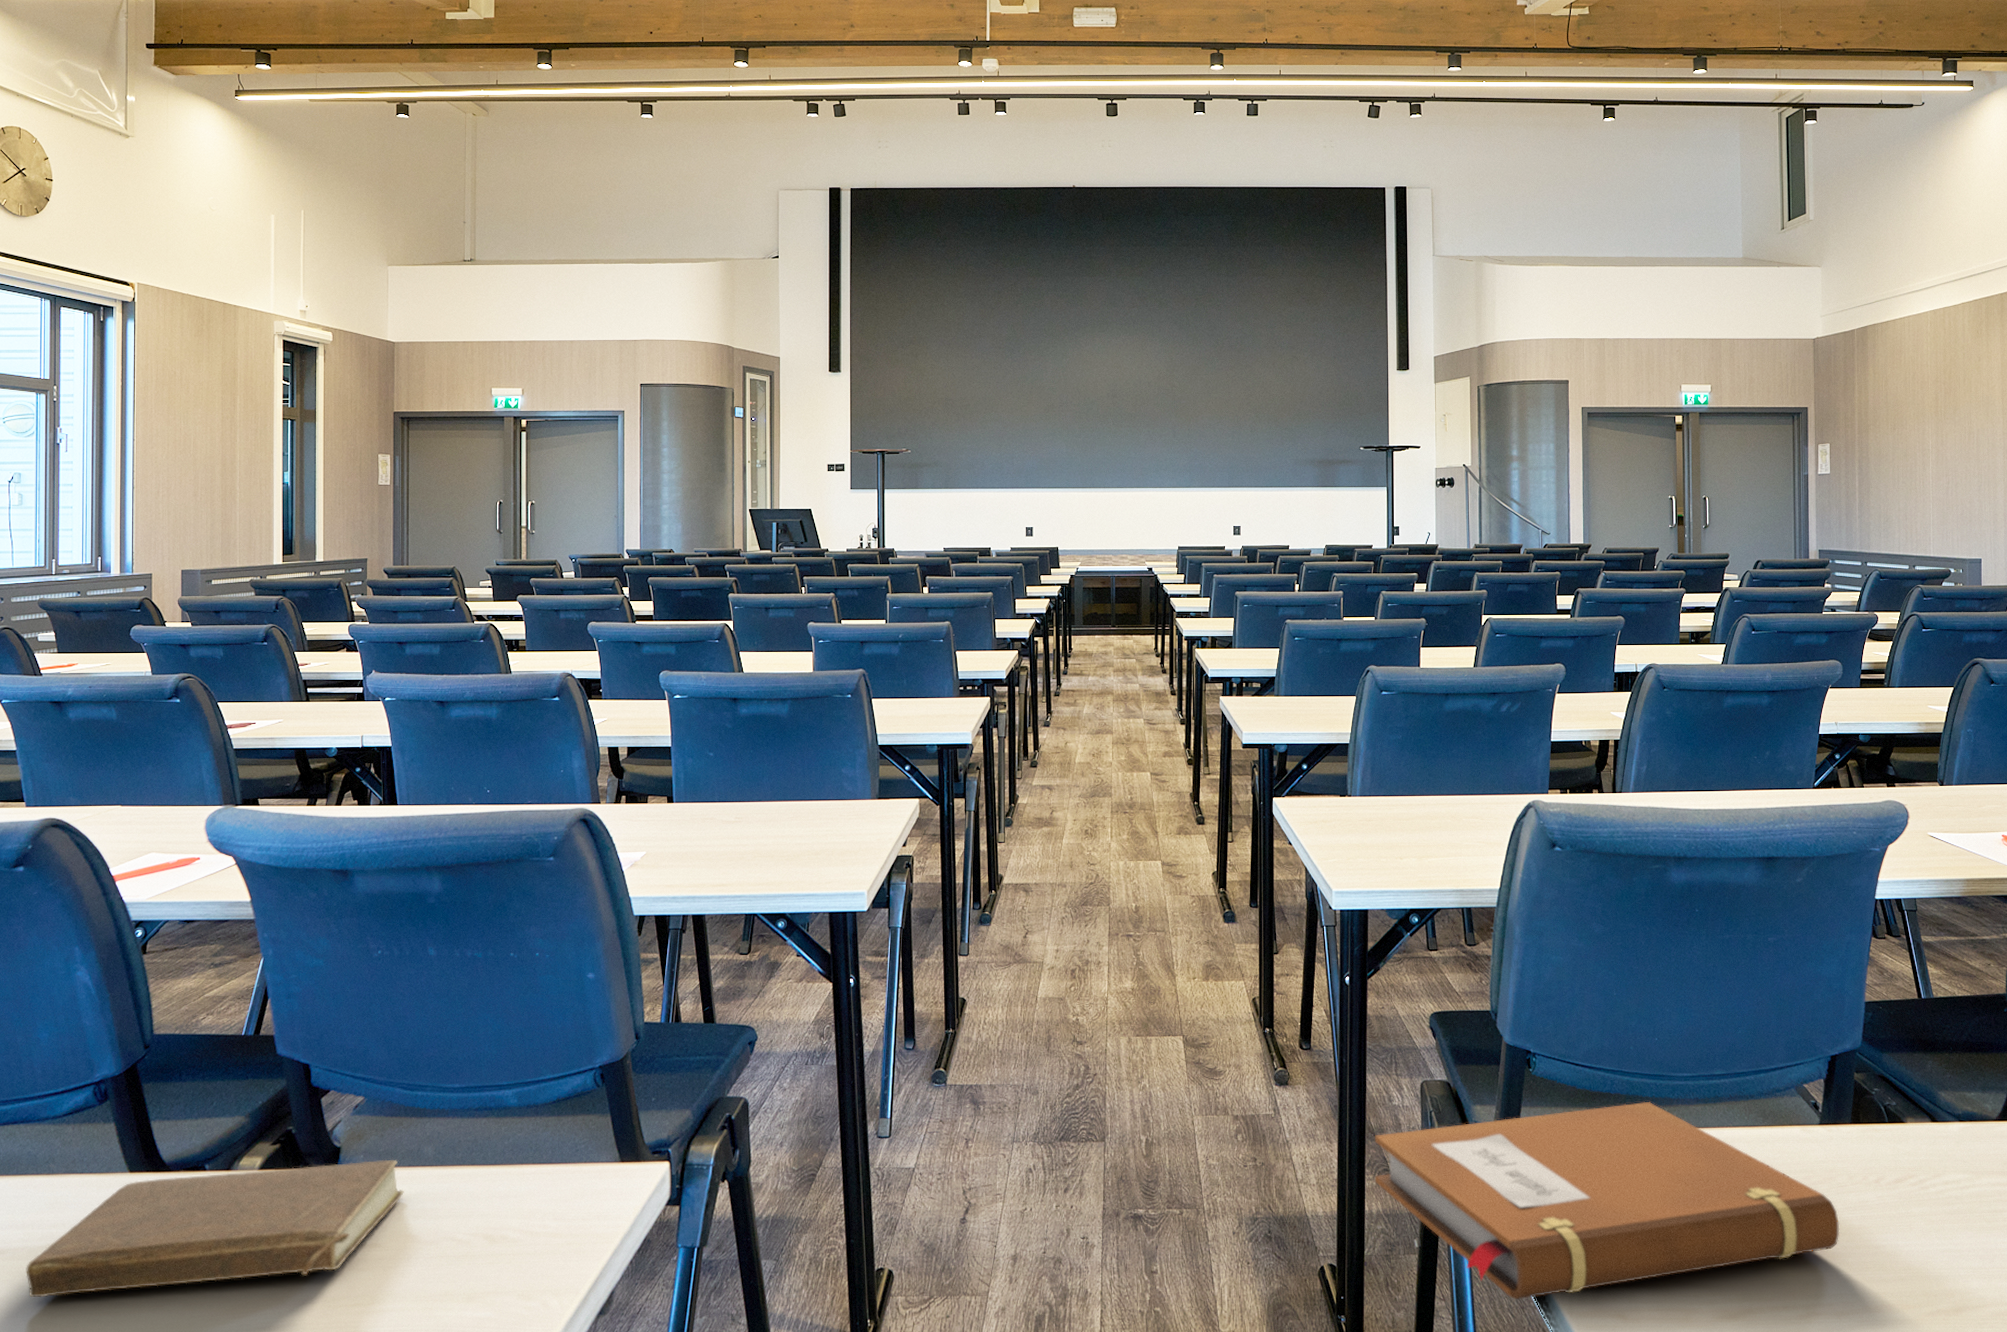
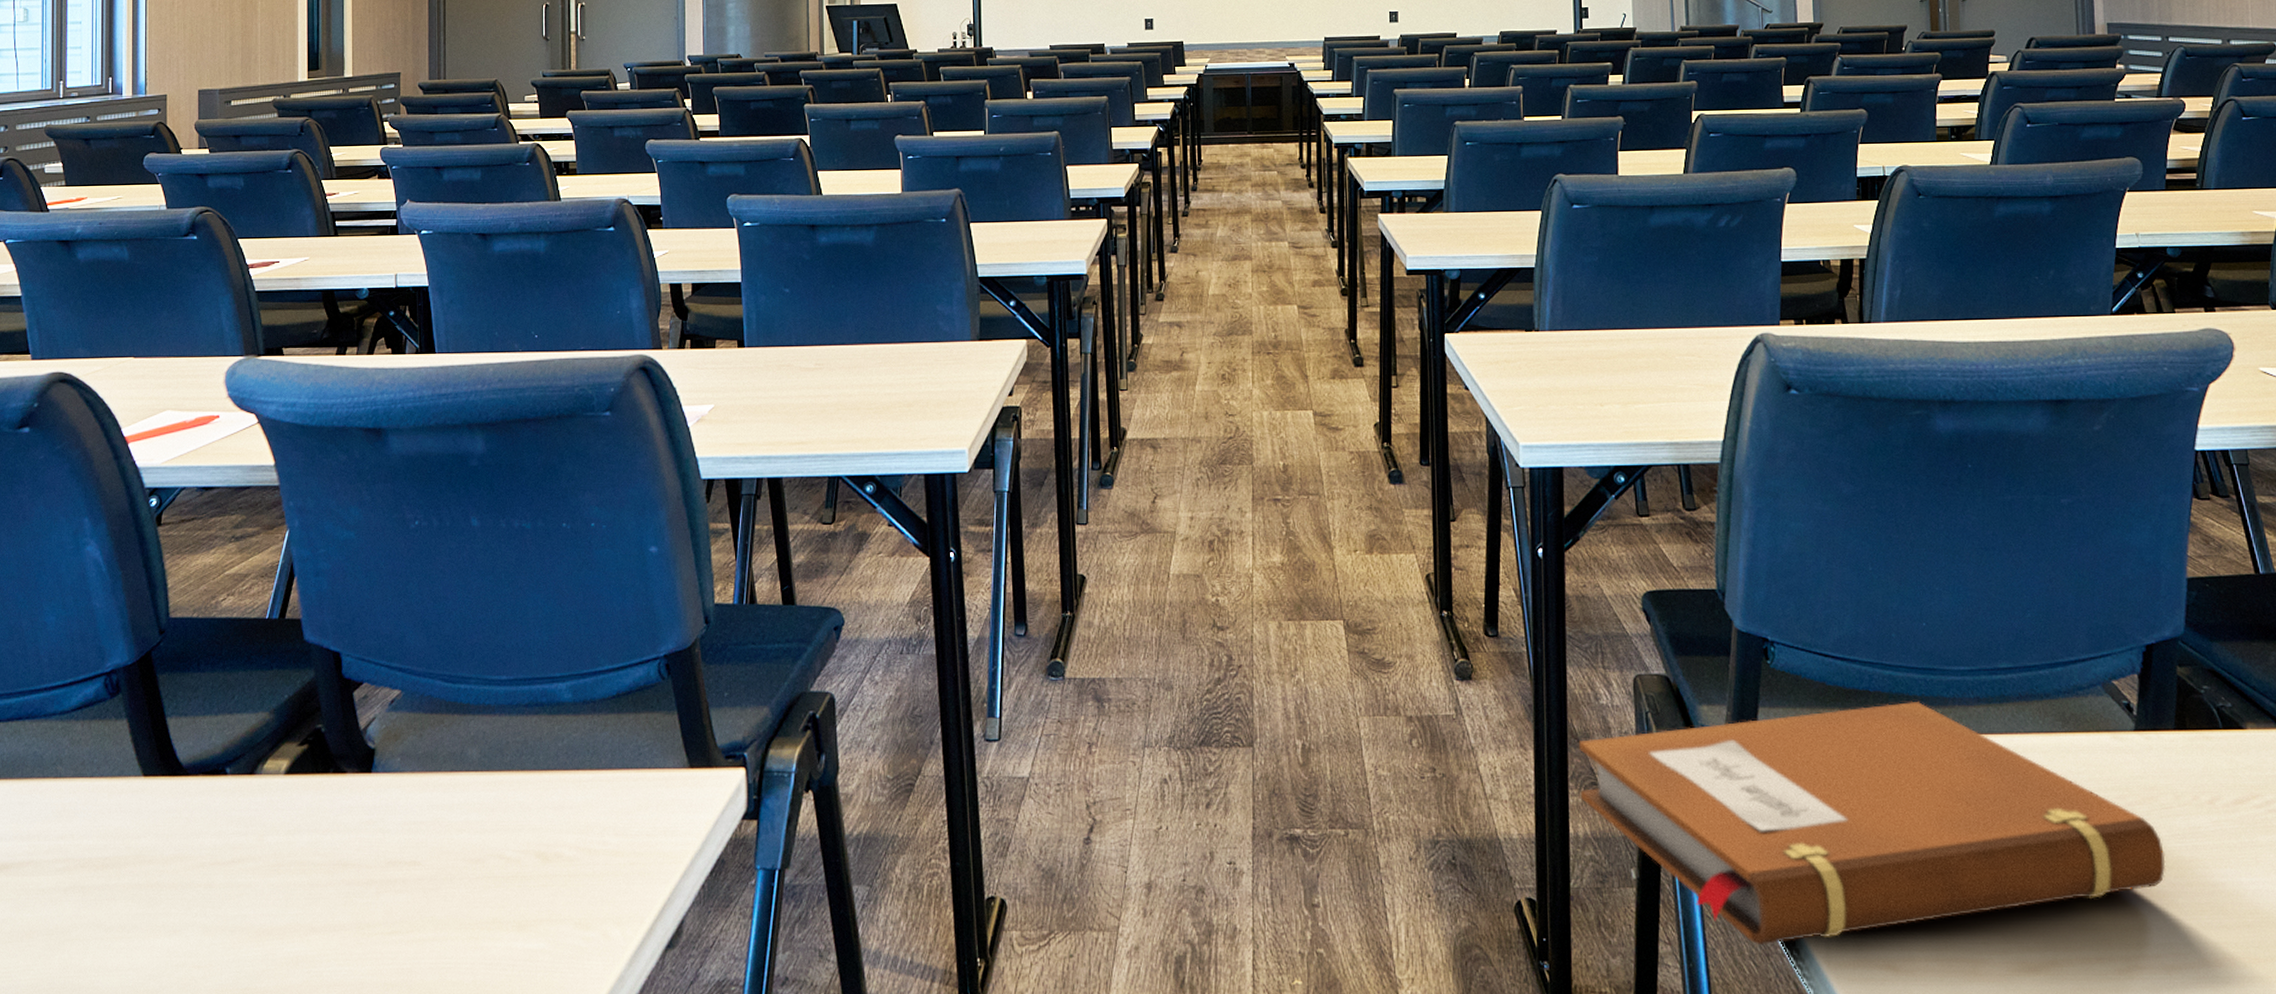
book: present [26,1159,404,1298] -> none [31,763,446,920]

